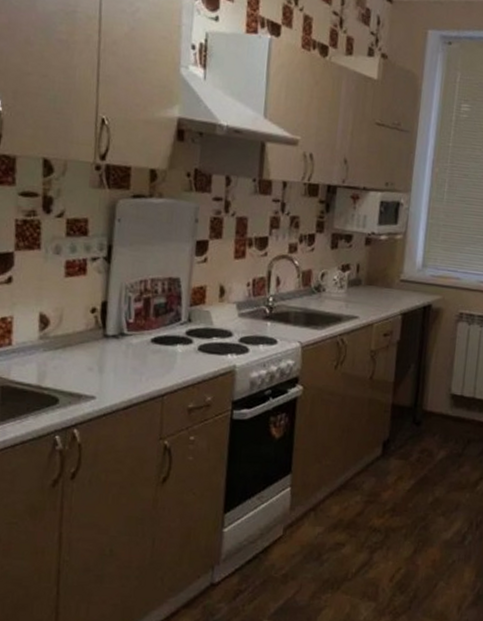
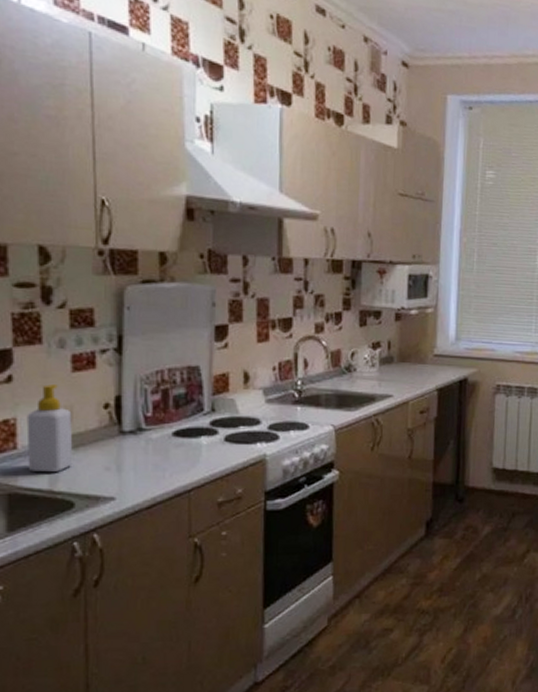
soap bottle: none [20,287,62,369] -> present [26,384,73,472]

